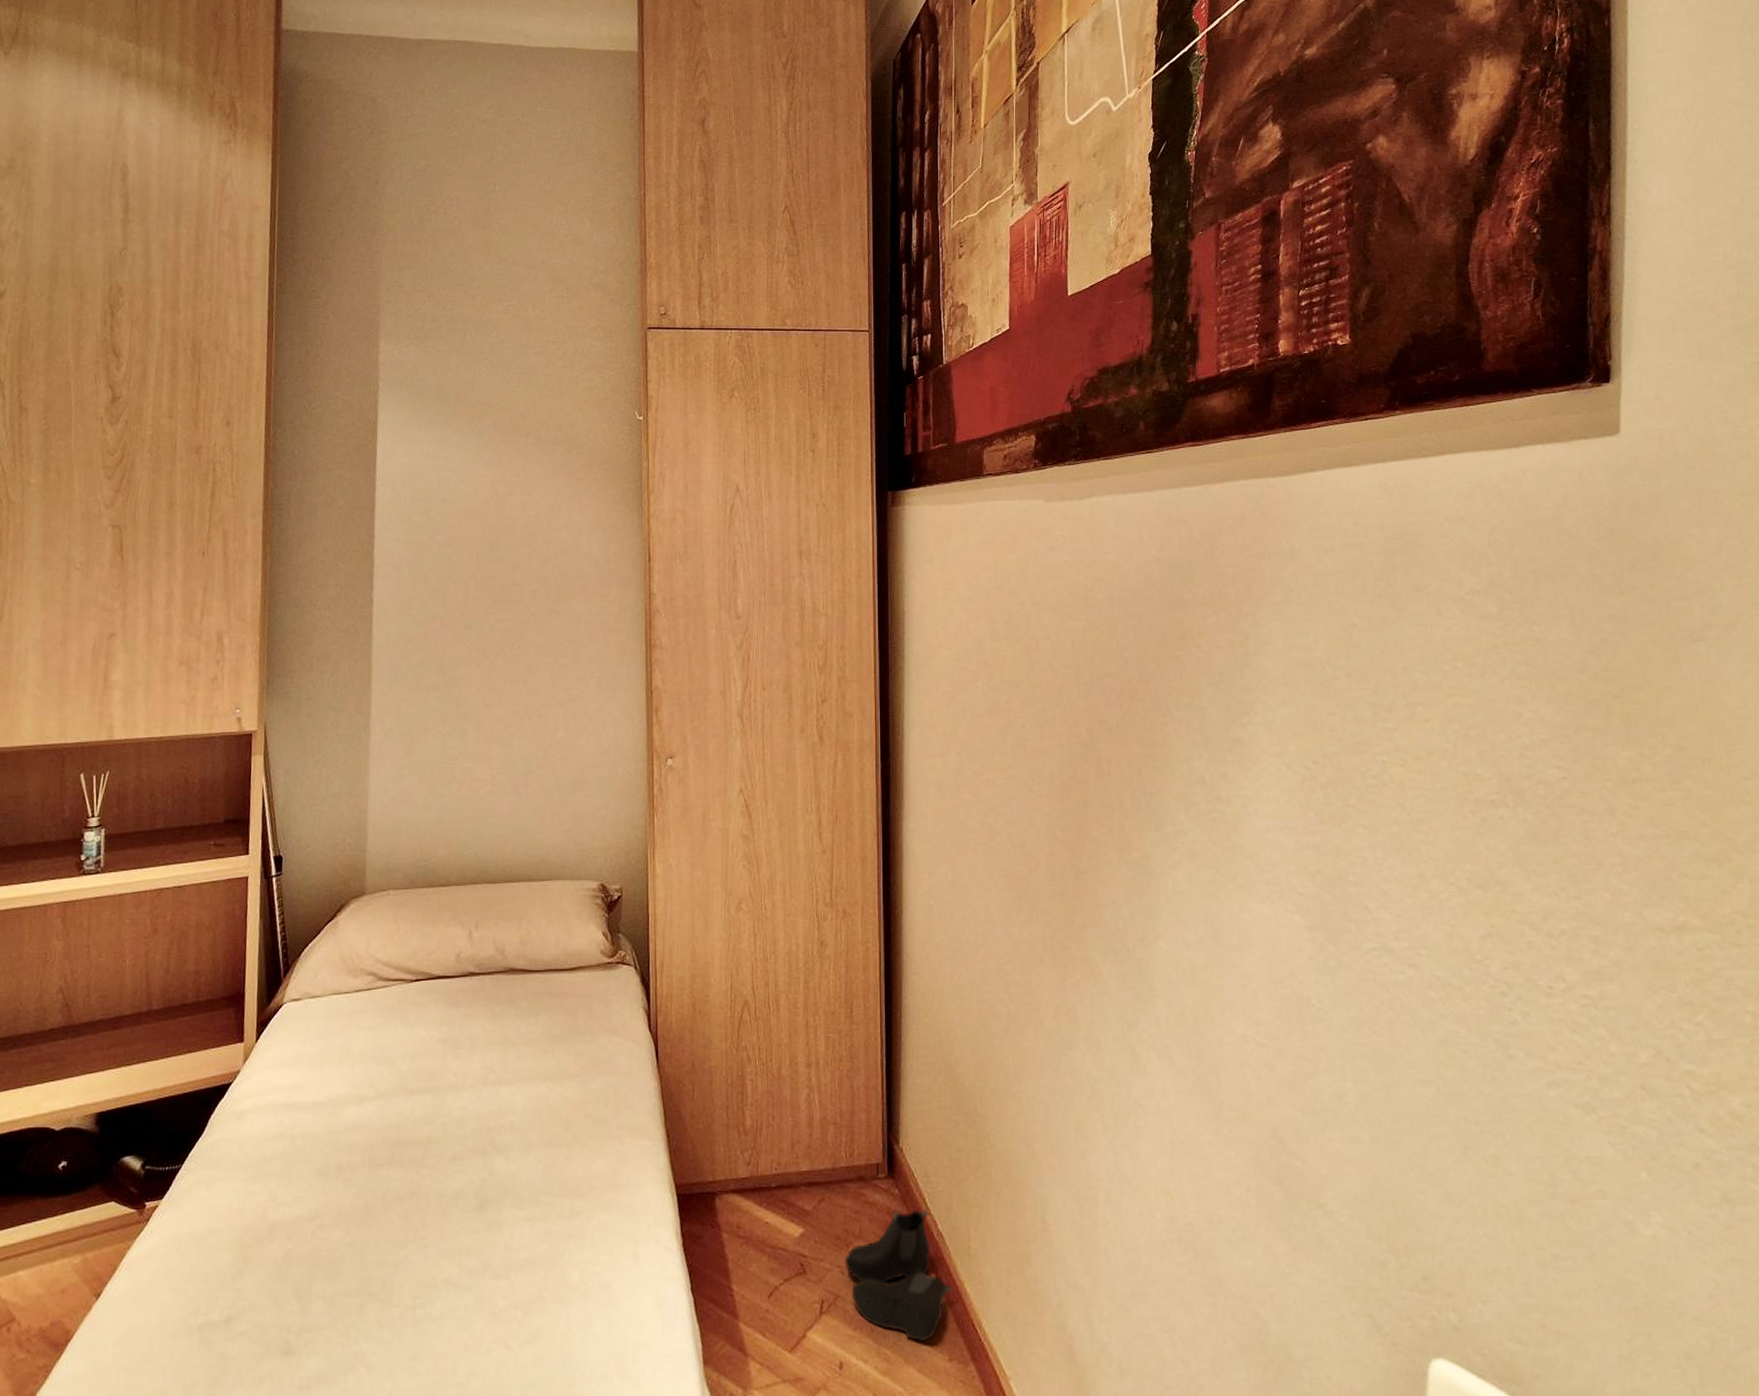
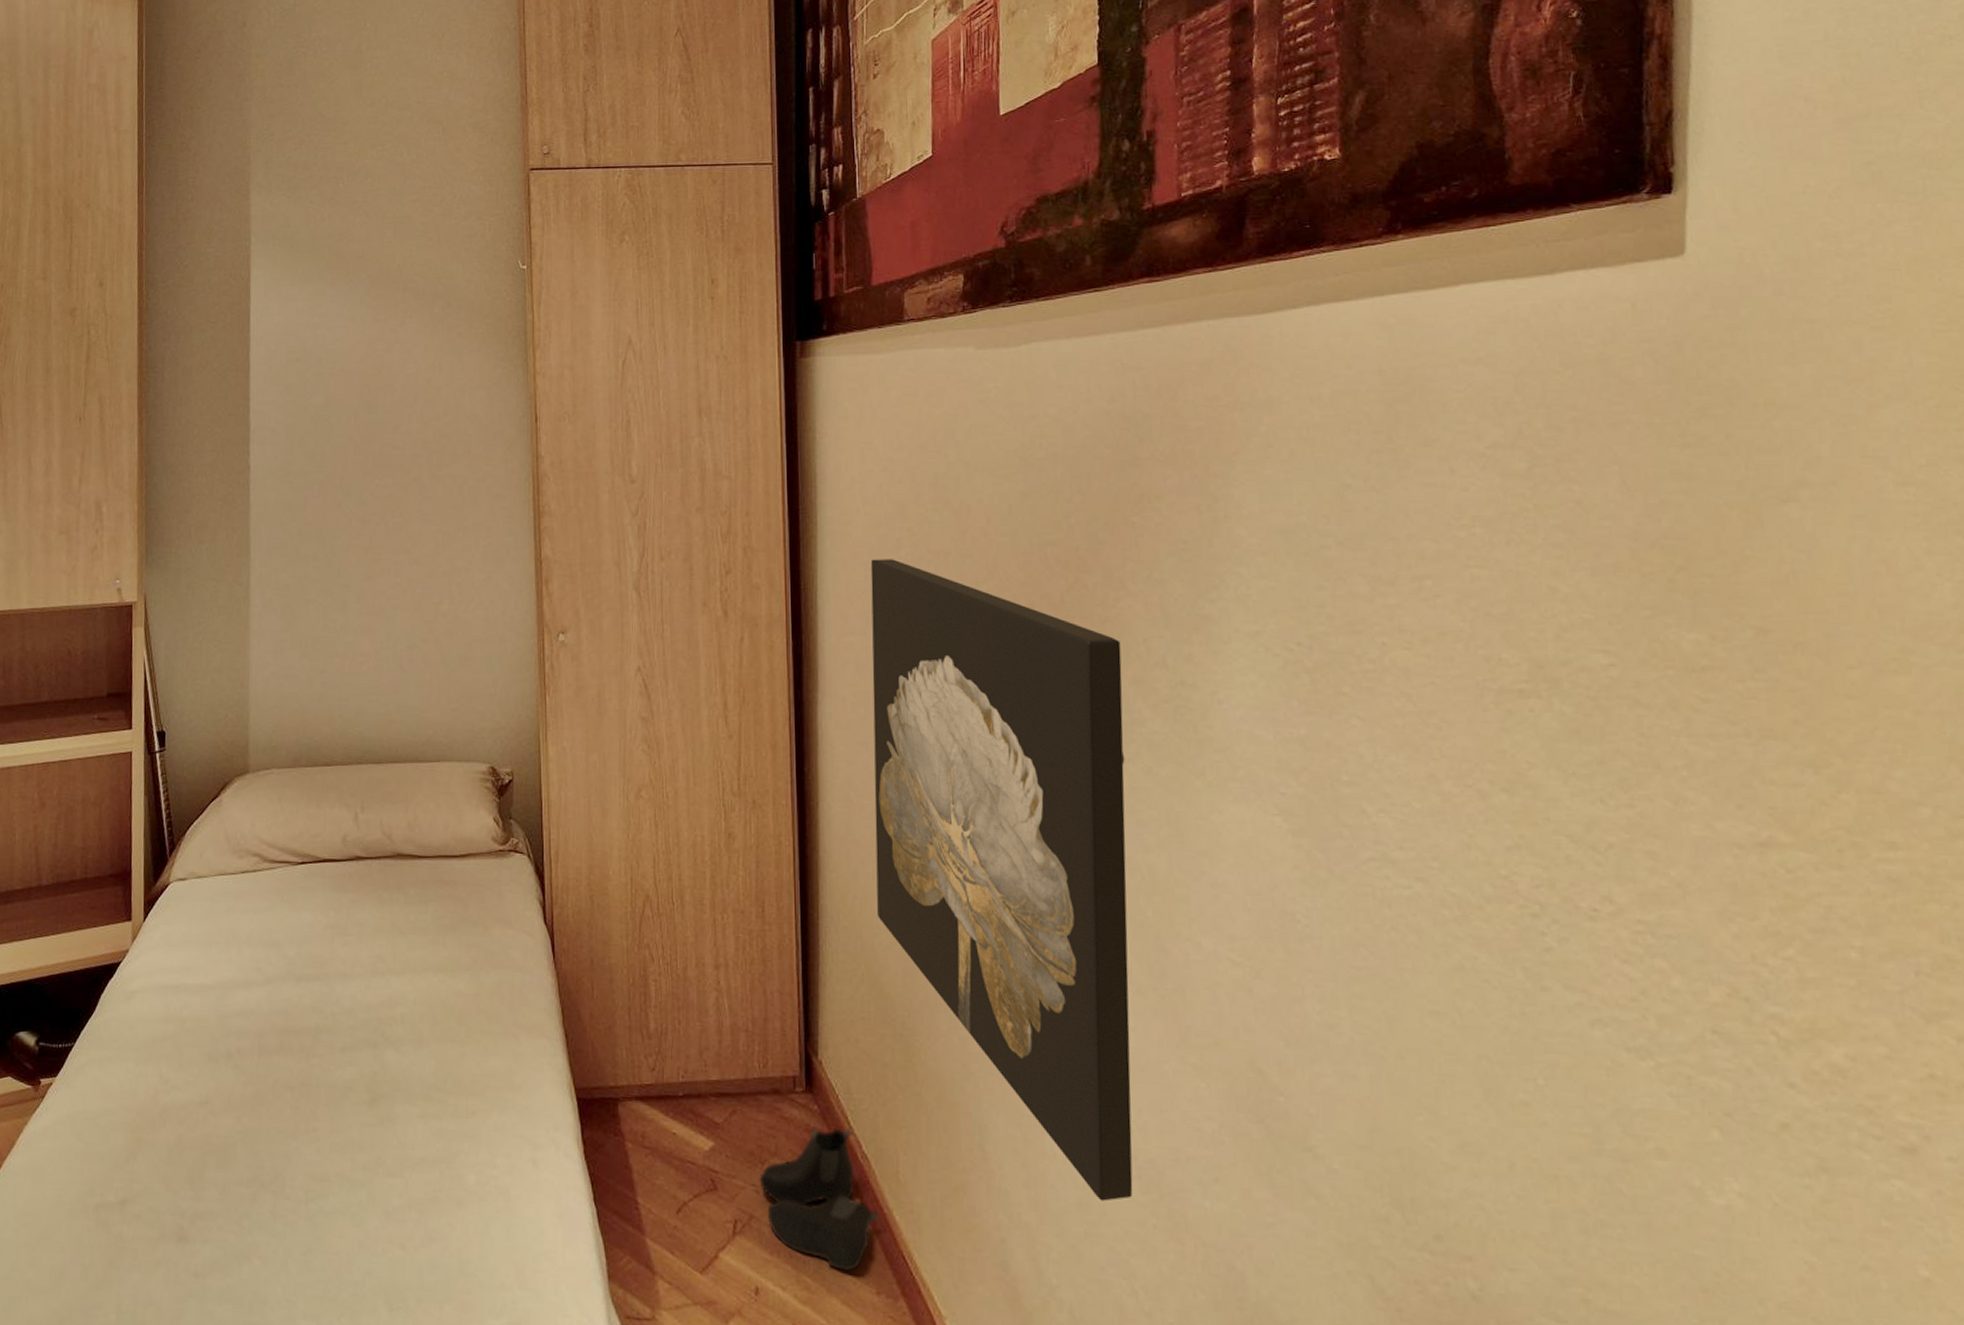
wall art: none [951,689,1174,1263] -> present [870,559,1133,1201]

